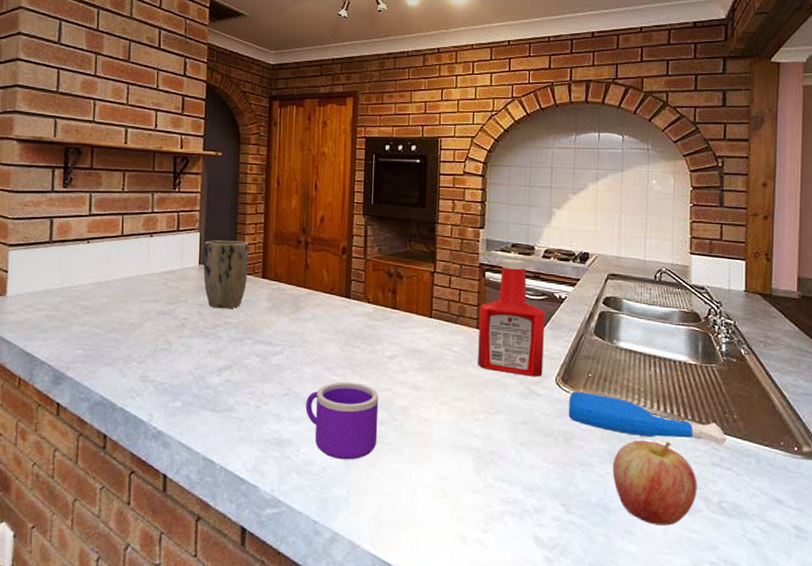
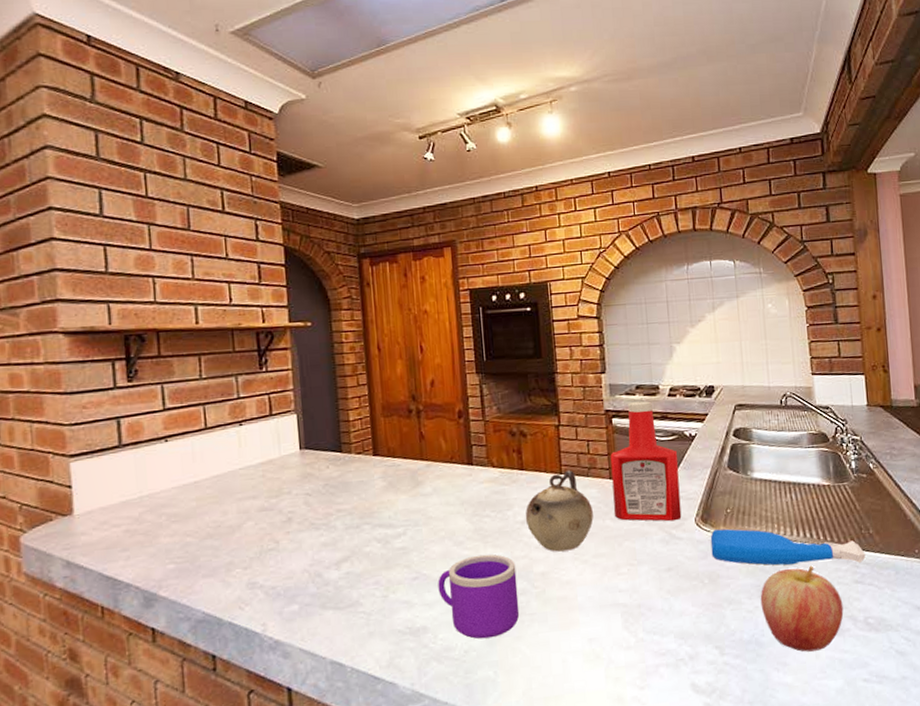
plant pot: present [203,240,249,309] -> none [303,418,357,496]
teapot: none [392,315,457,390] -> present [525,470,594,552]

